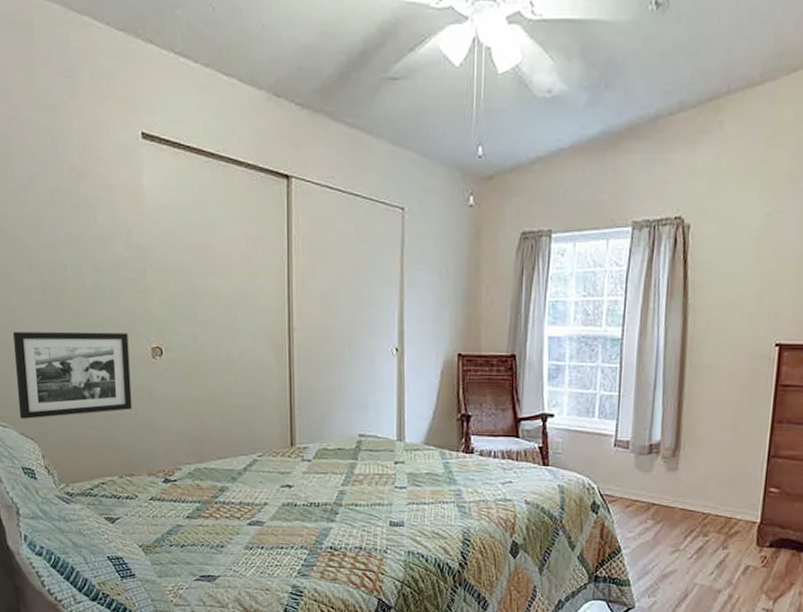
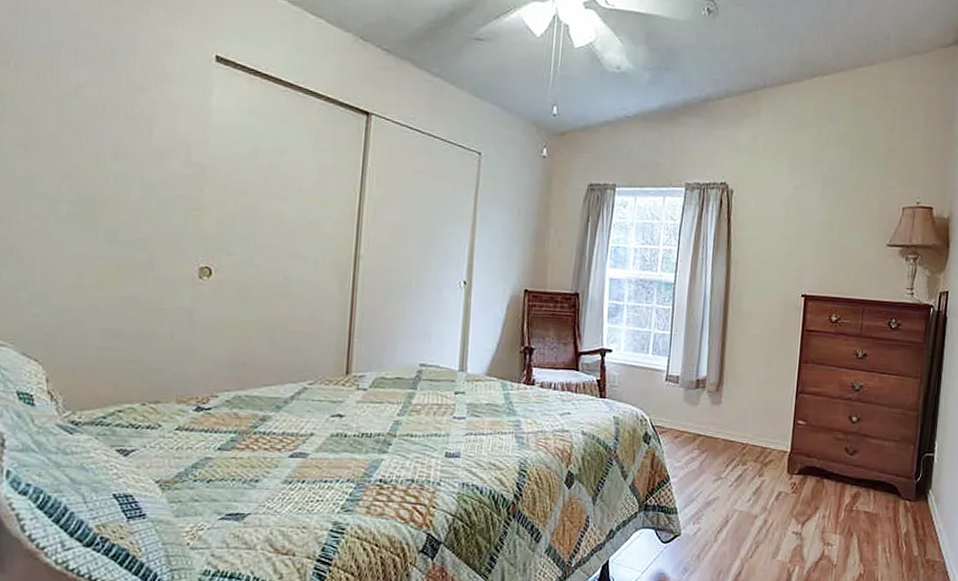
picture frame: present [13,331,132,419] -> none [23,241,173,338]

